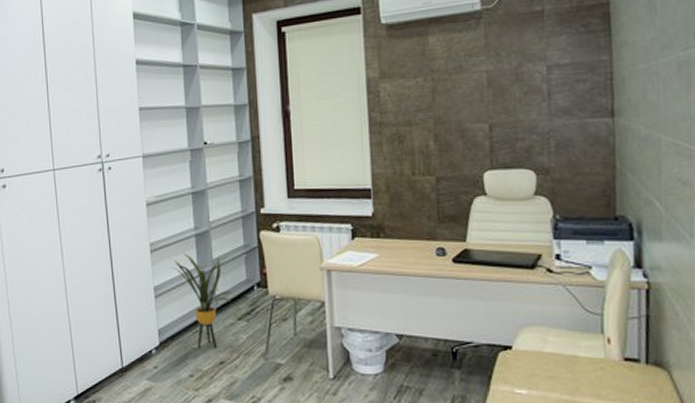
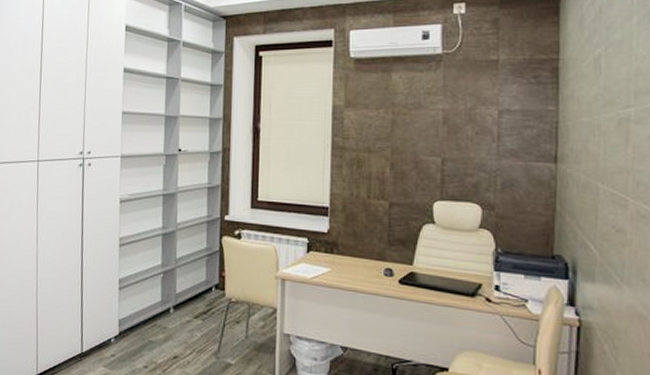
house plant: present [172,252,233,348] -> none [137,249,192,343]

